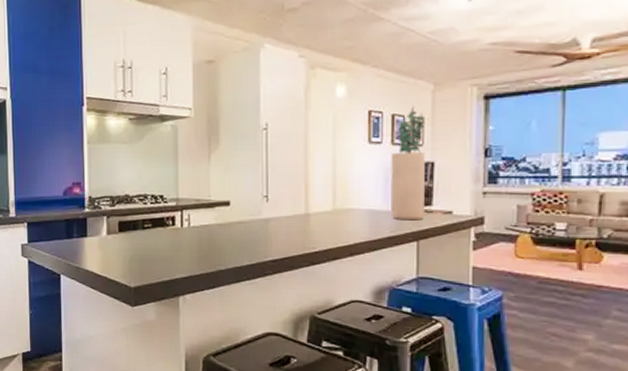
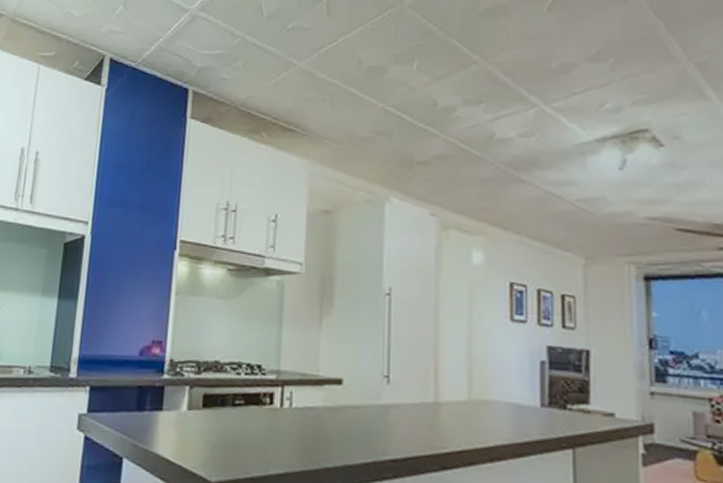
vase: present [391,106,426,221] -> none [538,282,580,422]

